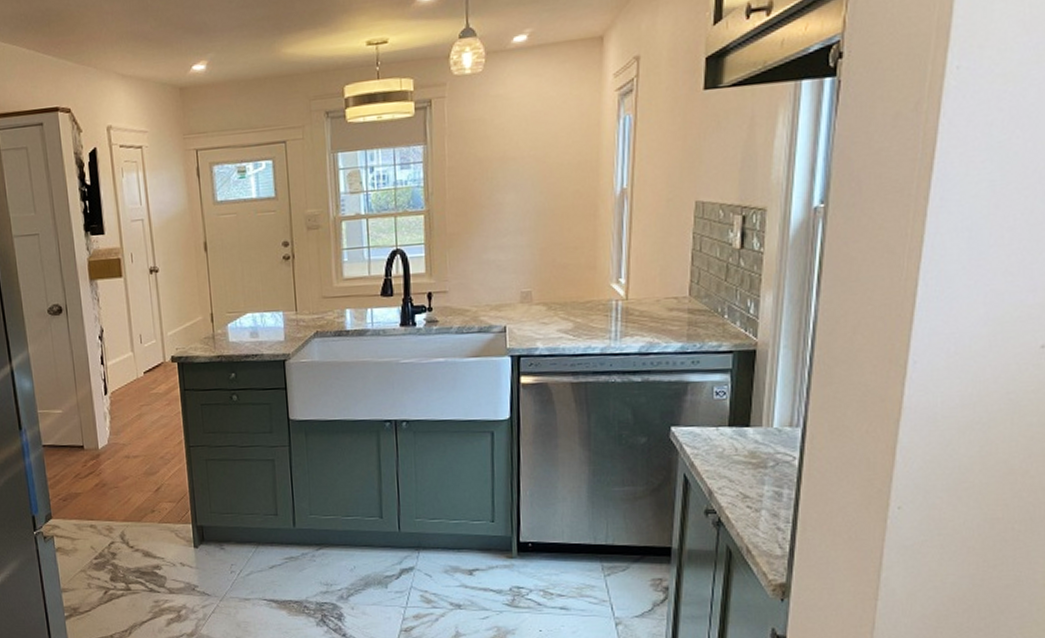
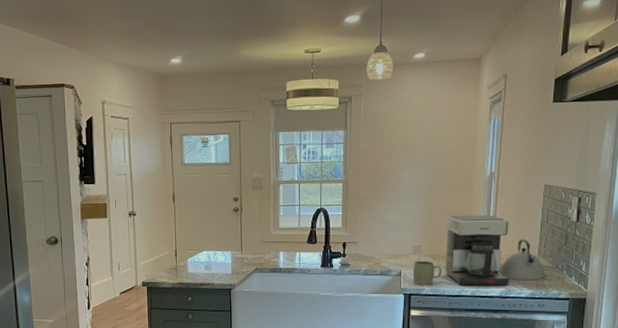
mug: none [522,310,561,343] -> present [413,260,442,285]
coffee maker: none [564,246,652,341] -> present [445,214,510,286]
kettle: none [639,275,700,330] -> present [500,239,545,281]

